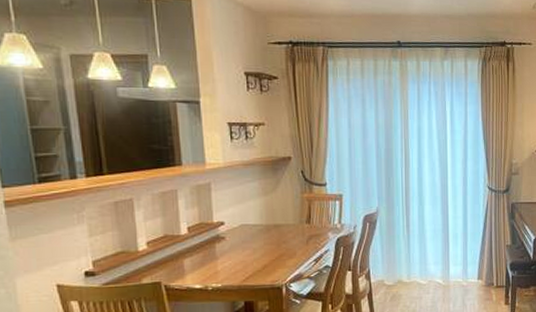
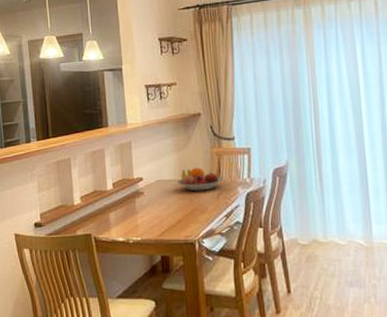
fruit bowl: none [263,212,314,236] -> present [177,167,224,191]

